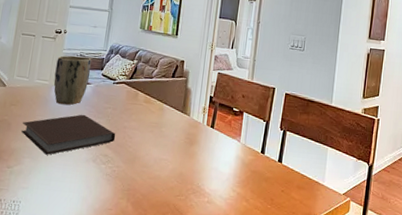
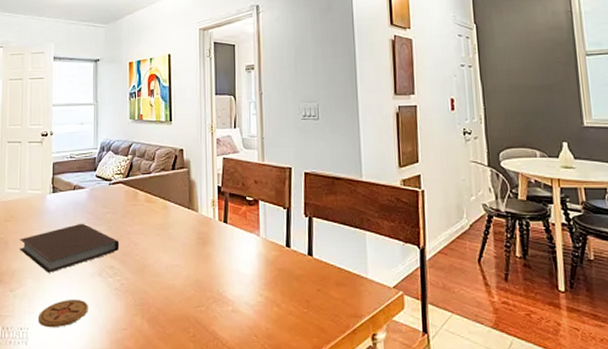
coaster: none [31,179,80,204] -> present [38,299,88,328]
plant pot: present [53,55,92,105] -> none [46,158,84,215]

